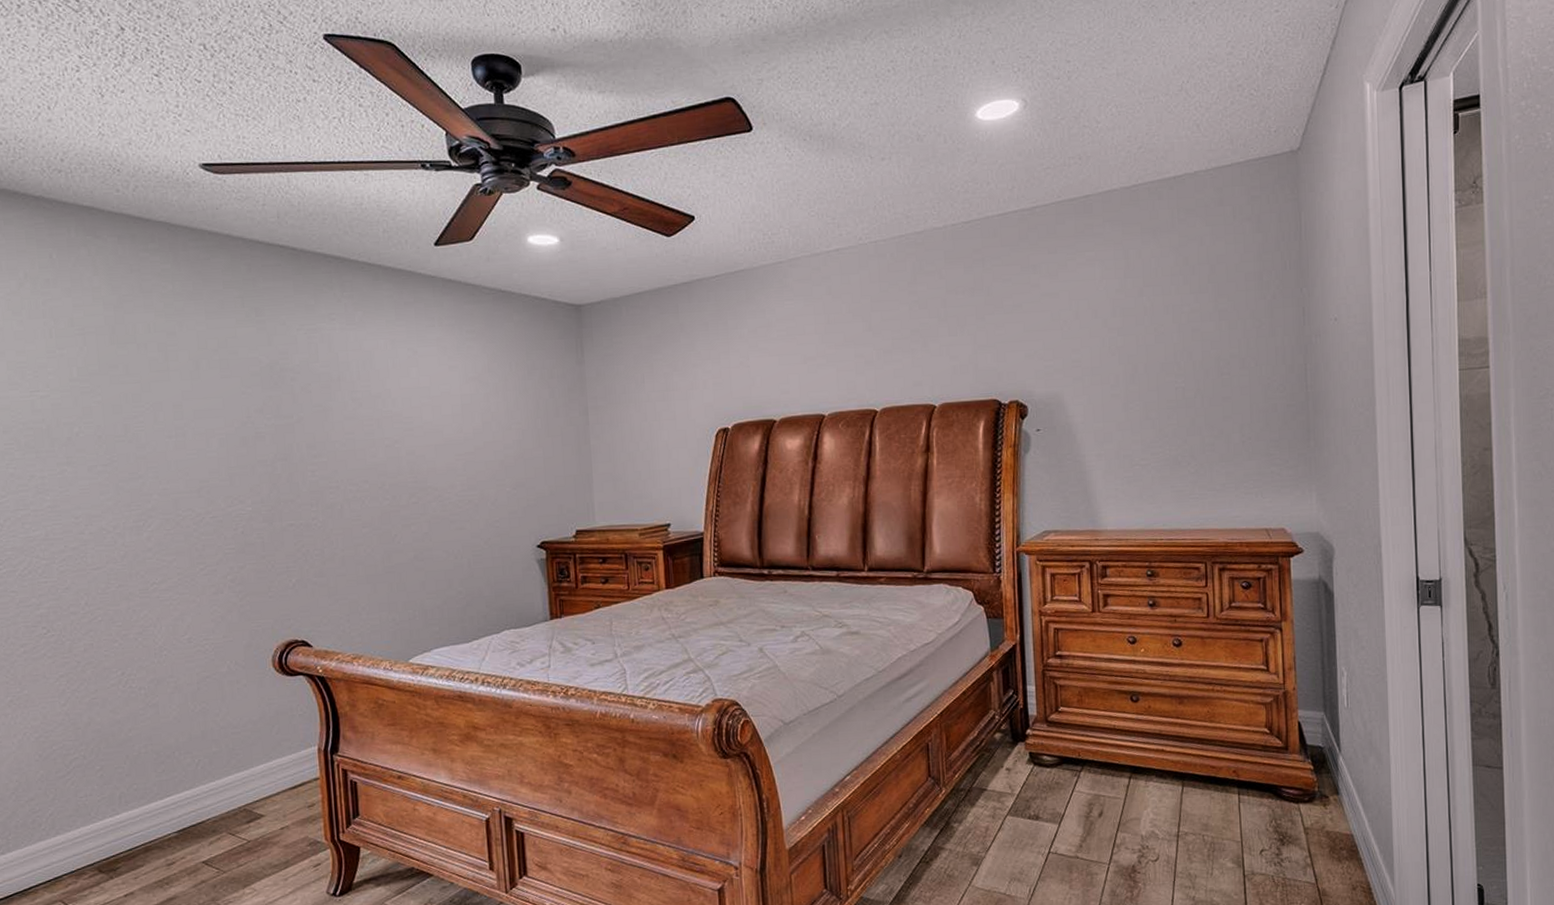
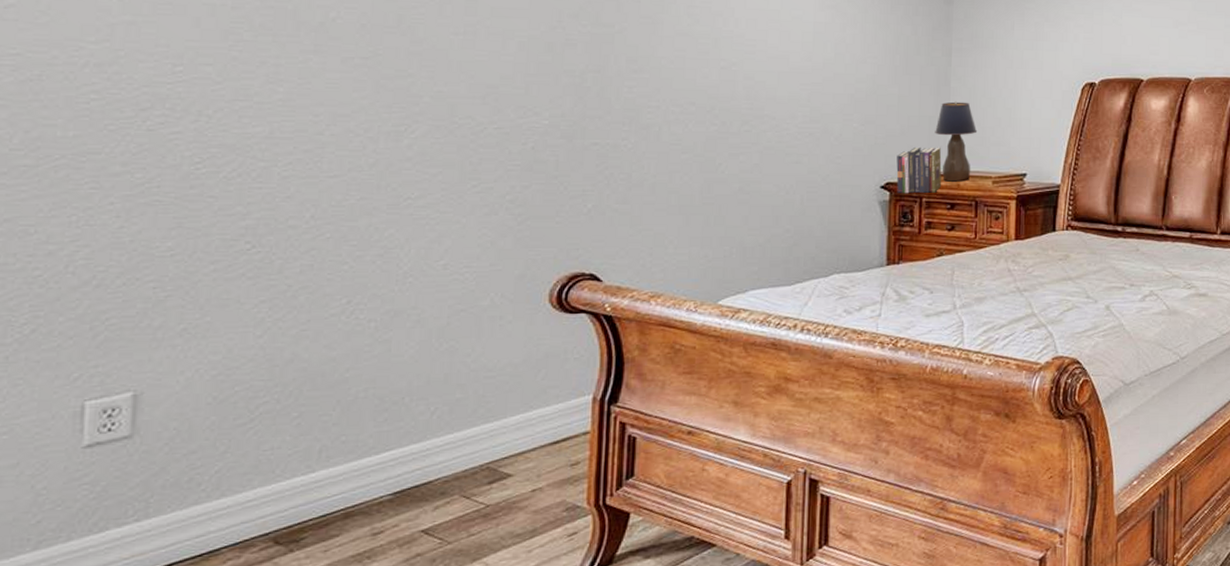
books: none [548,504,593,552] -> present [896,147,942,194]
table lamp: none [580,458,620,537] -> present [935,101,978,182]

